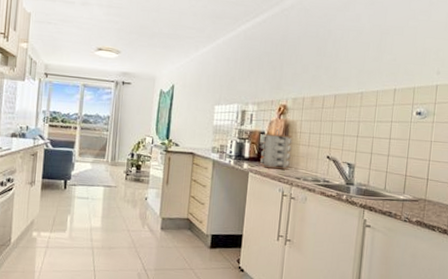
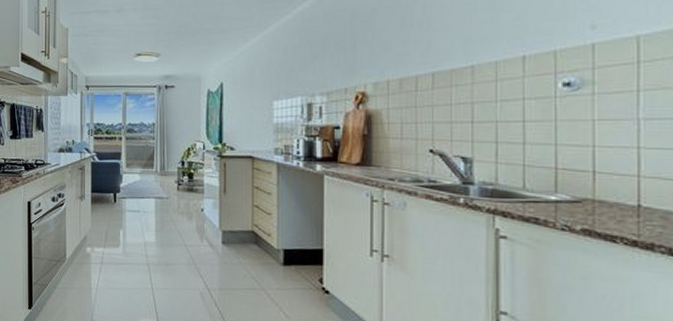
spice rack: present [260,128,292,170] -> none [338,121,378,171]

